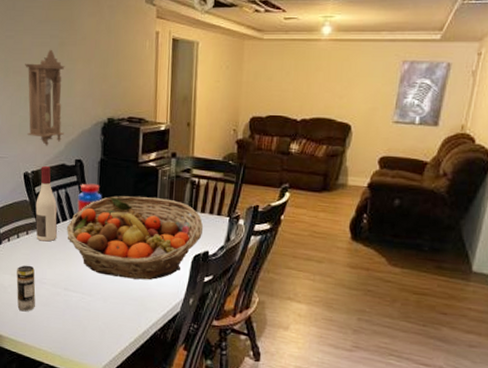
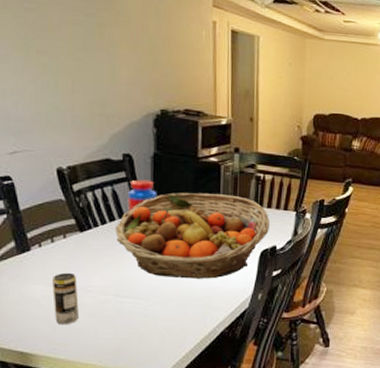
pendulum clock: present [25,49,65,146] -> none [52,28,107,138]
wine bottle: present [35,165,58,242] -> none [74,160,104,245]

